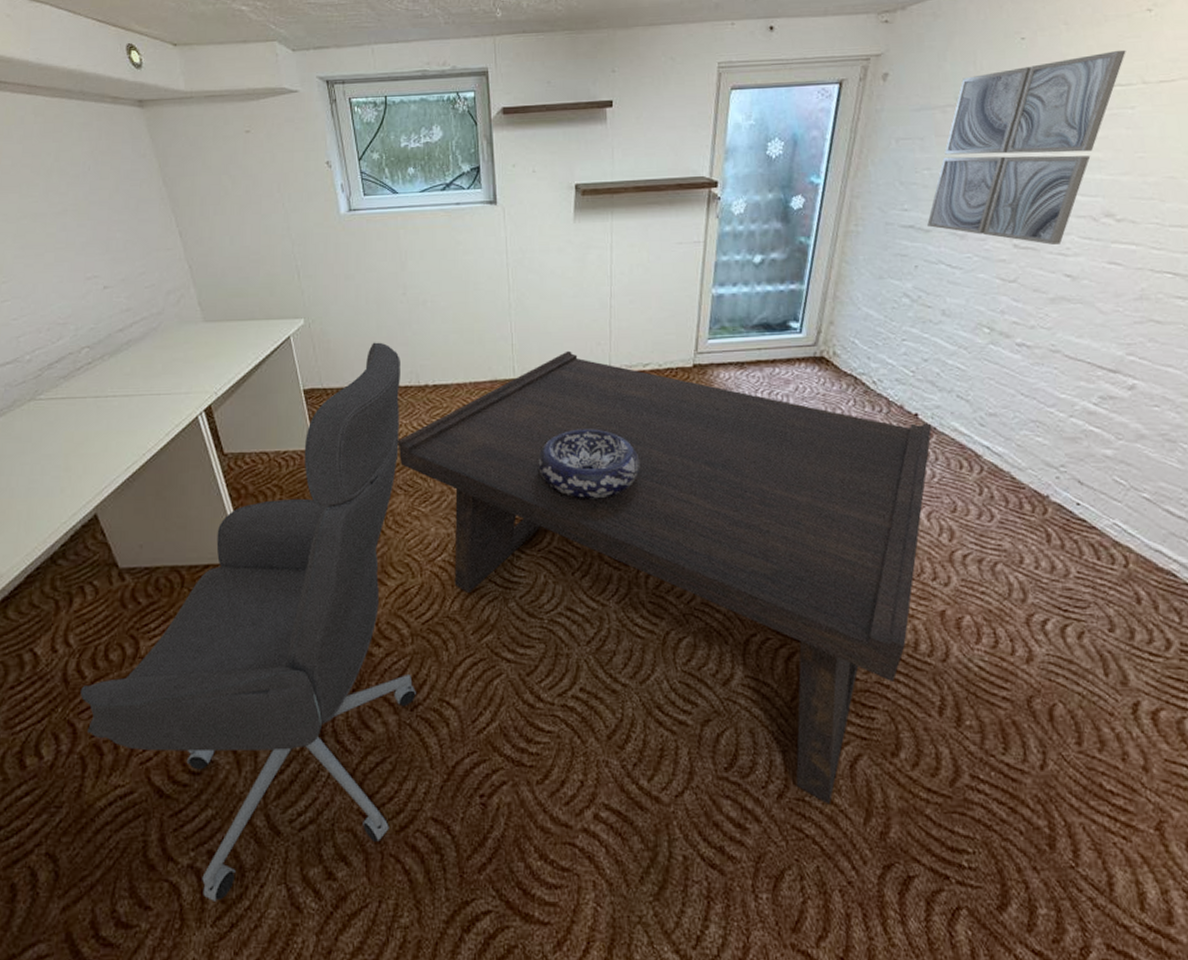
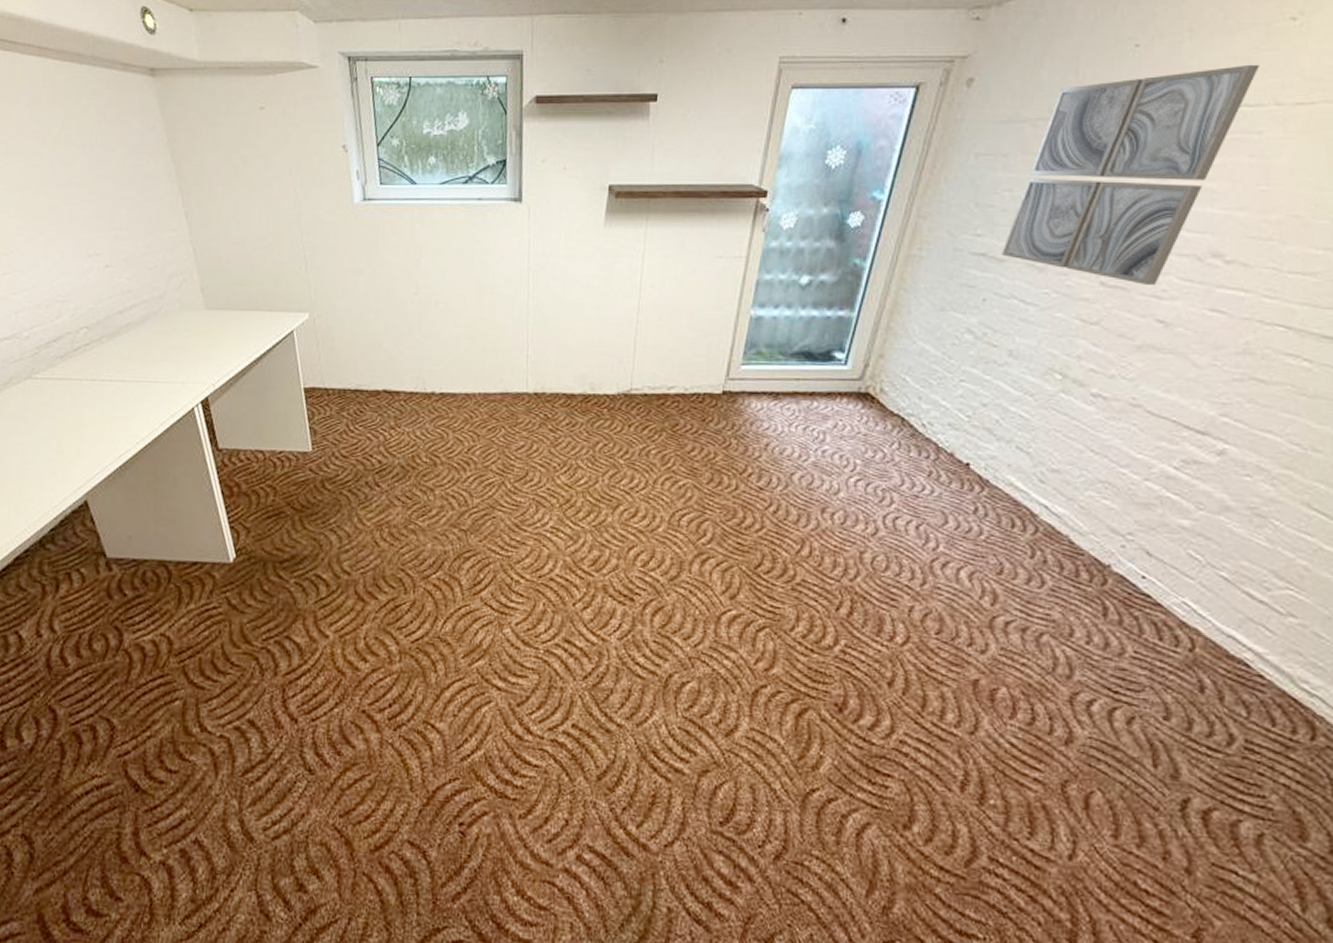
office chair: present [80,342,416,901] -> none [62,343,407,900]
coffee table: present [398,350,932,805] -> none [398,366,985,872]
decorative bowl: present [538,428,640,499] -> none [545,451,656,528]

